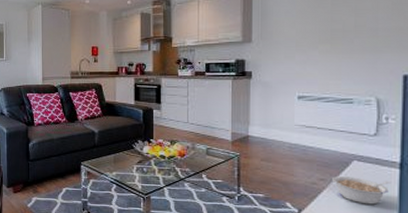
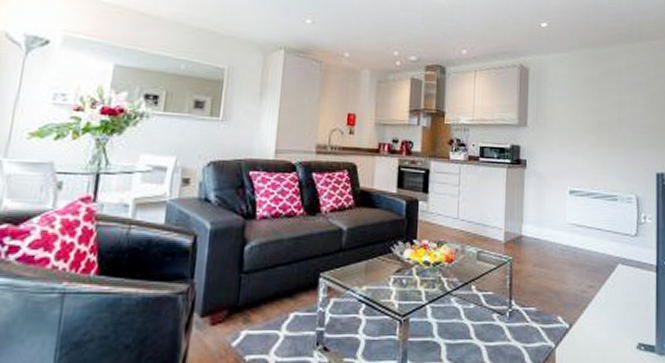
legume: present [332,176,390,205] -> none [600,282,649,313]

